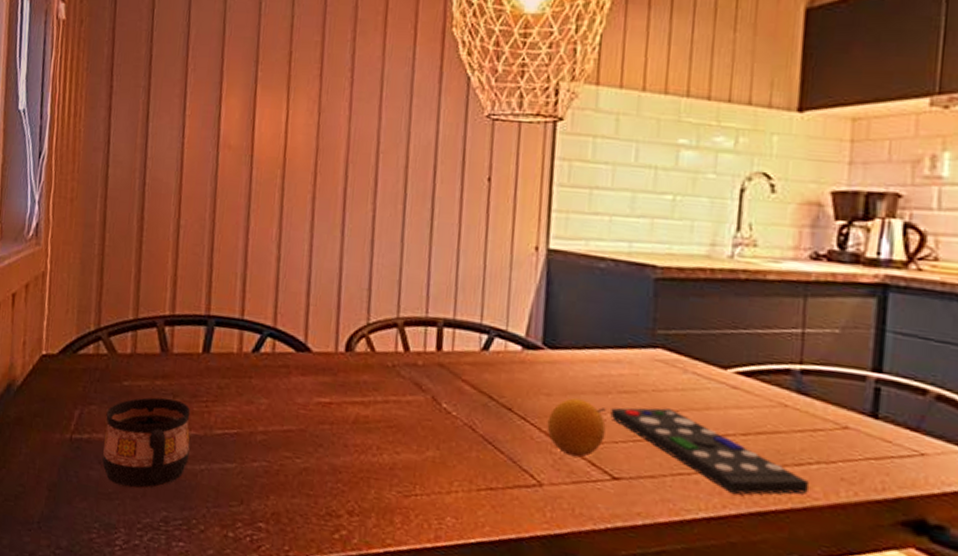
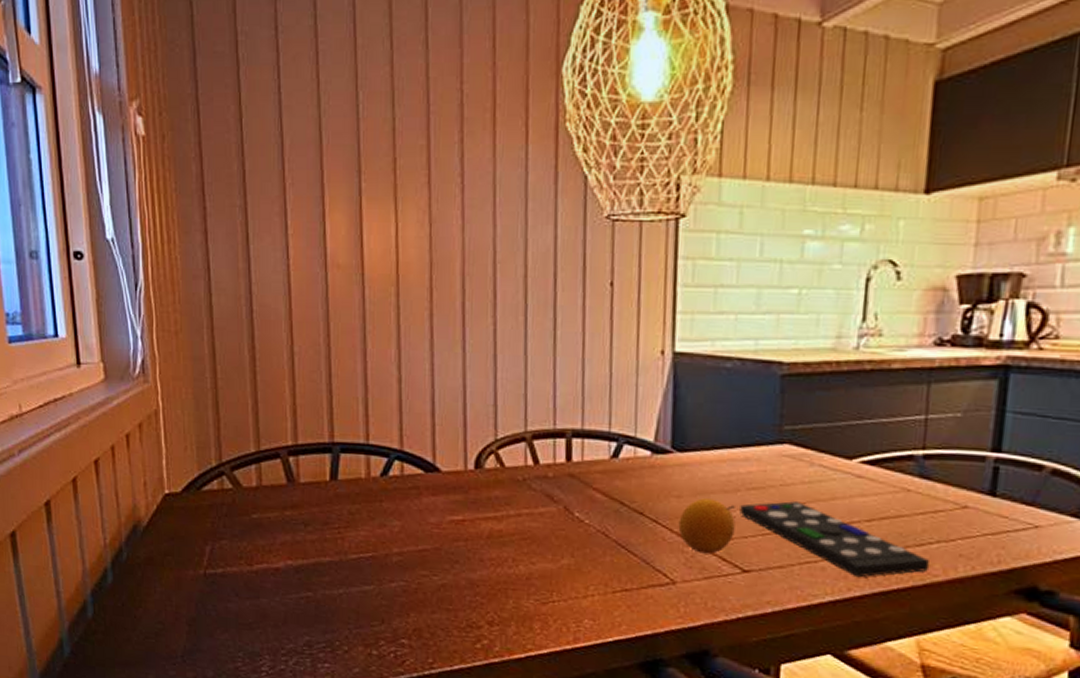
cup: present [102,397,191,489] -> none [238,528,326,617]

